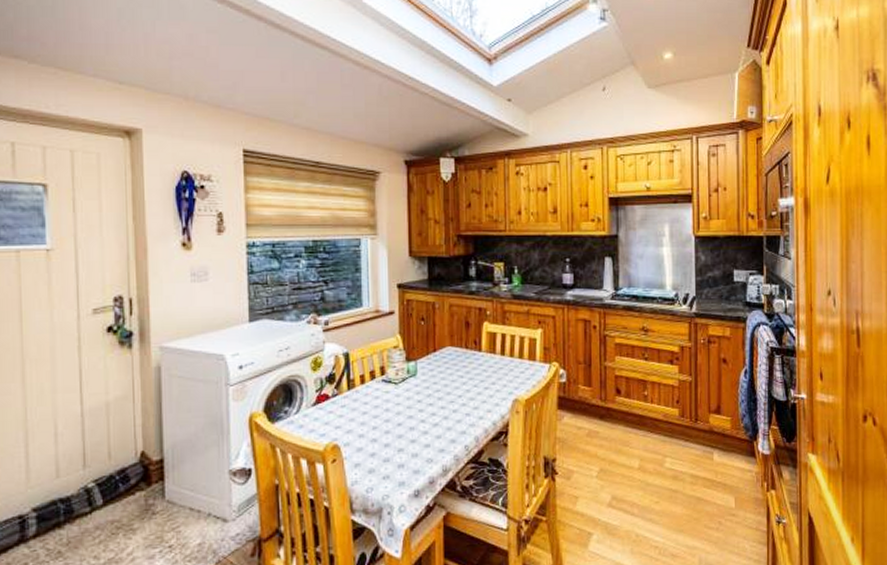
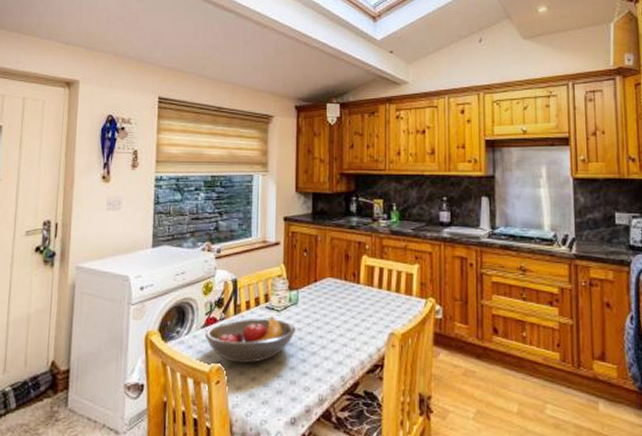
fruit bowl: none [316,389,415,440] -> present [204,316,295,363]

